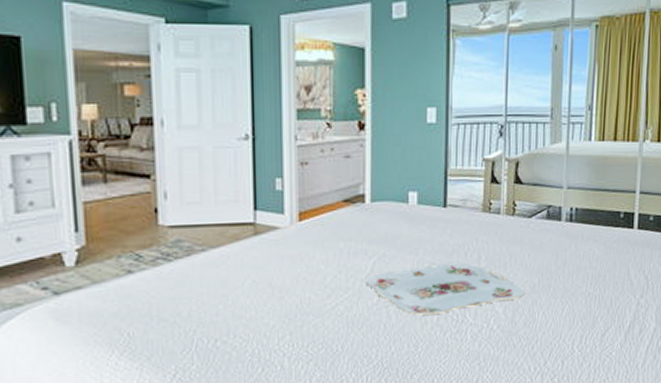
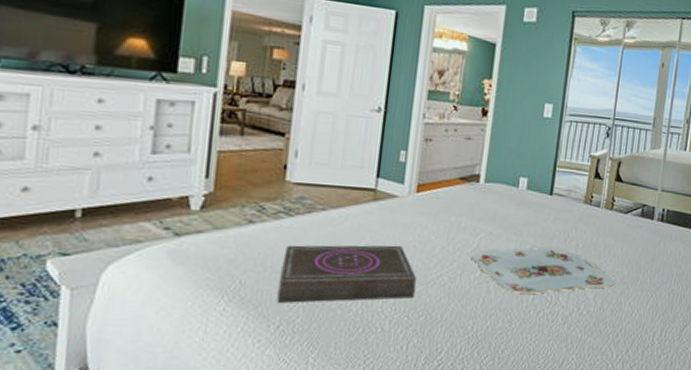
book: none [168,279,312,351] -> present [277,245,417,303]

